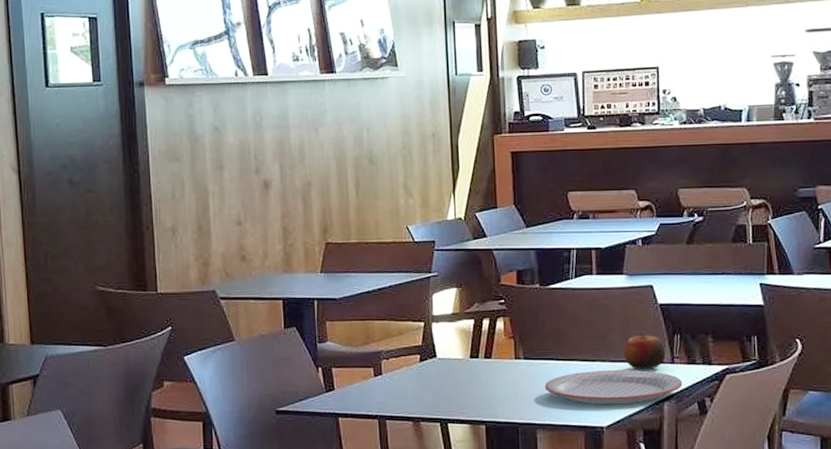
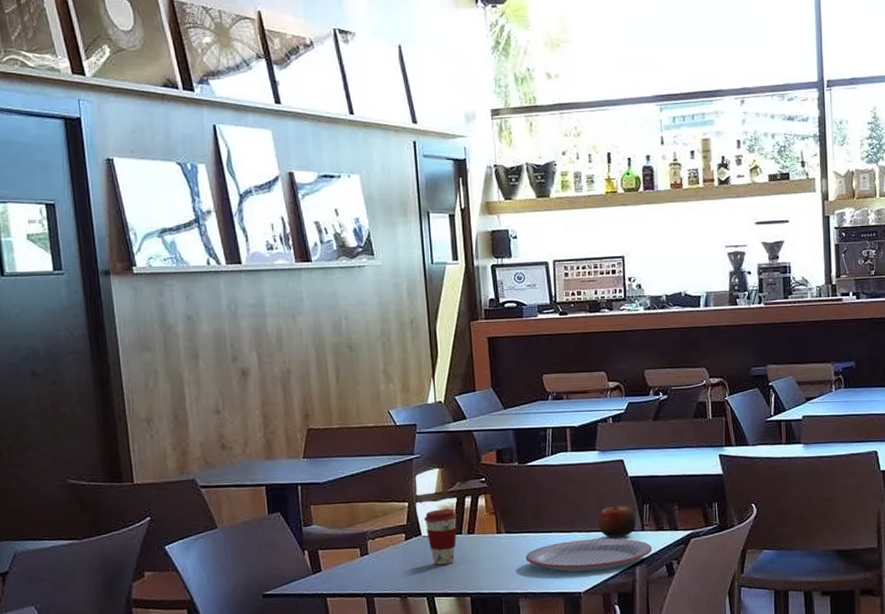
coffee cup: none [440,331,474,389] -> present [424,509,457,565]

